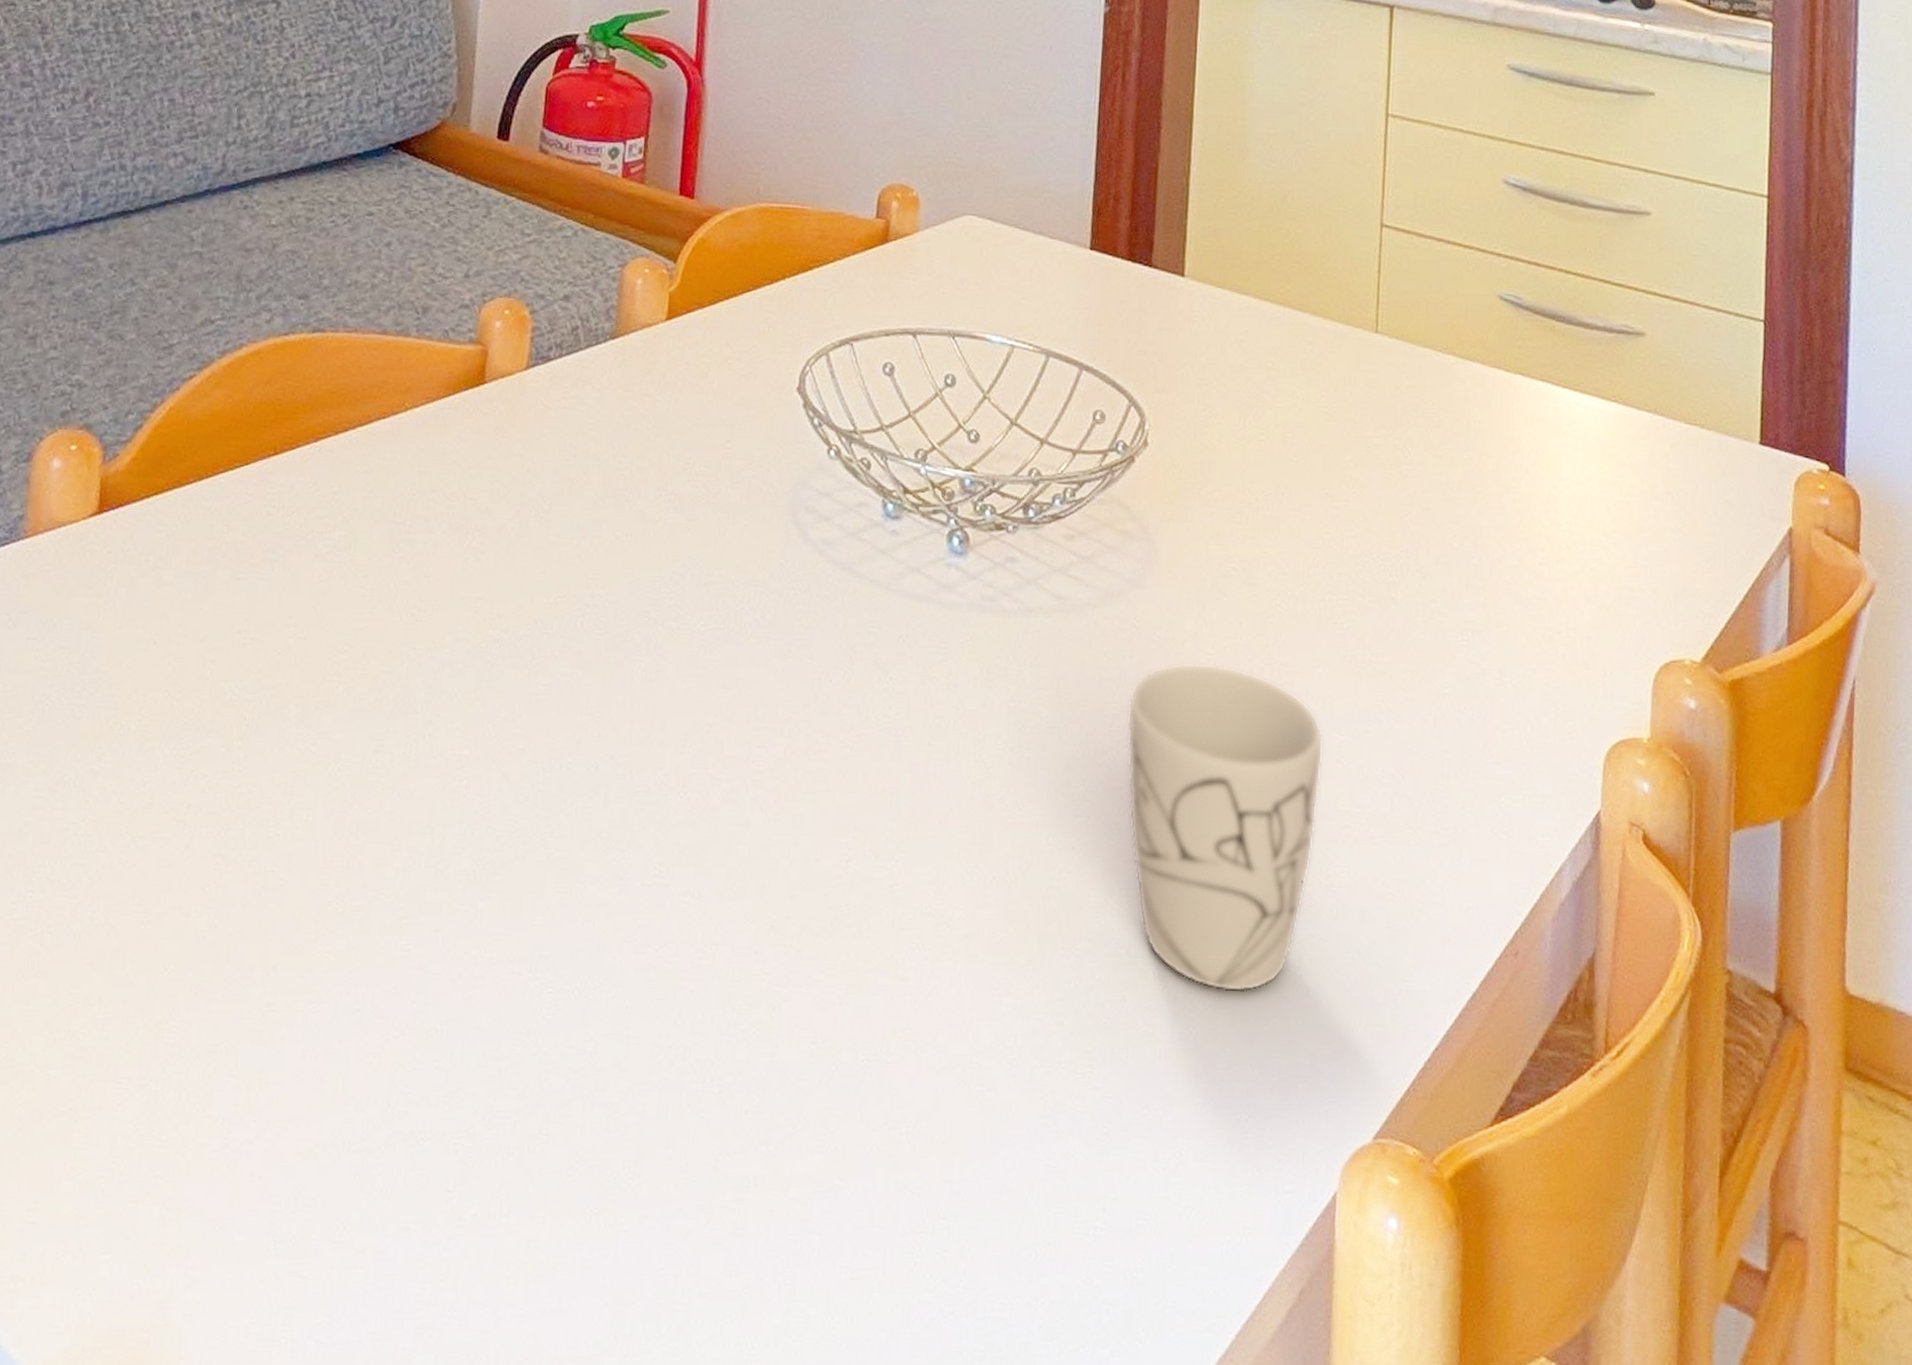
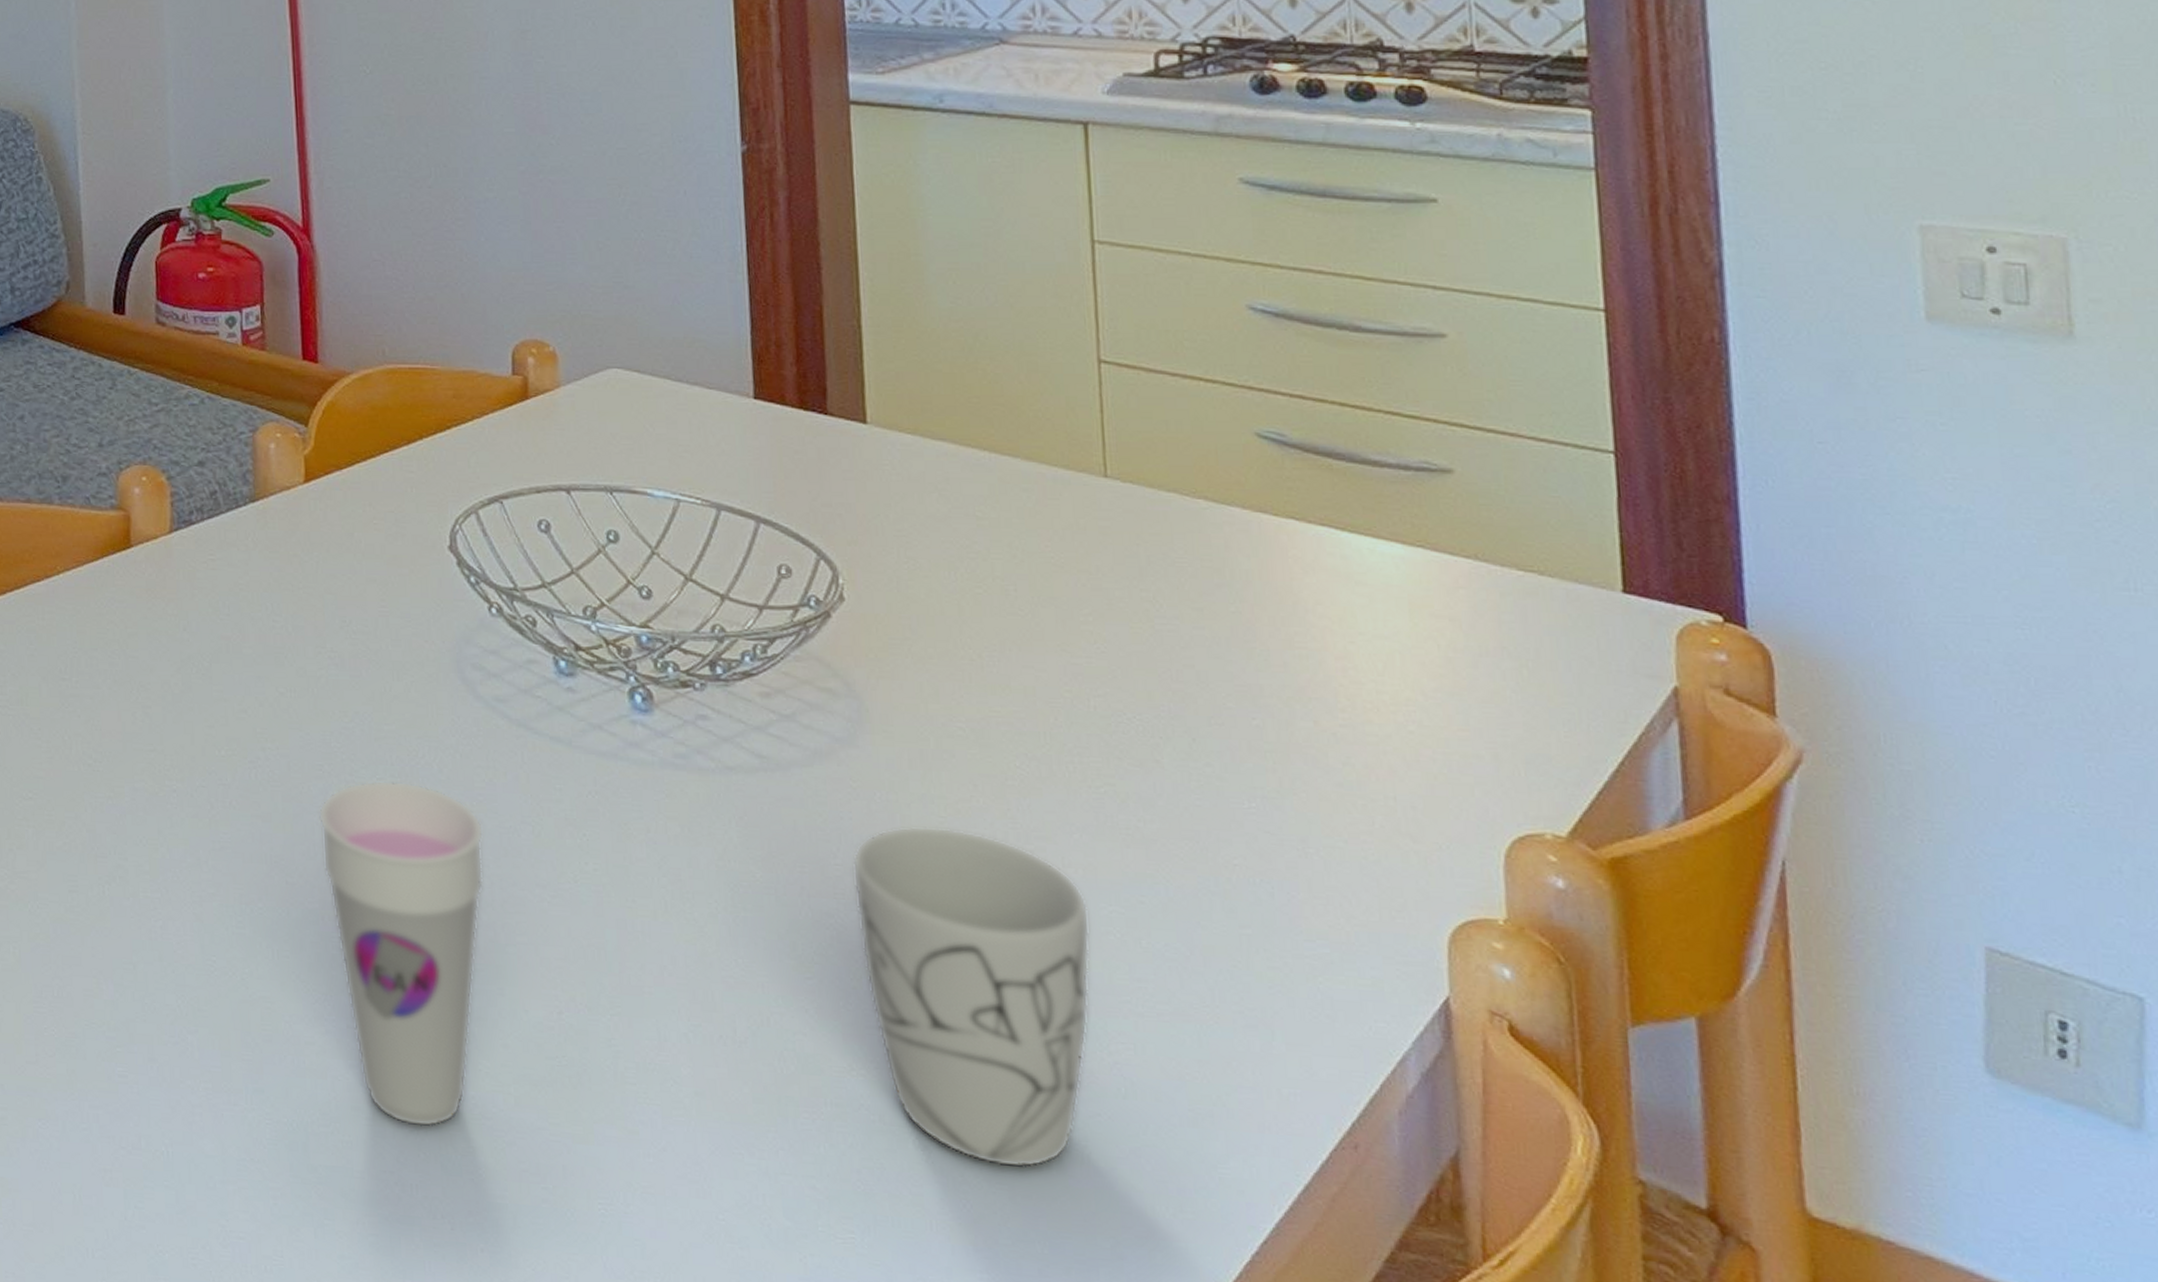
cup: none [637,626,798,986] -> present [318,780,484,1128]

